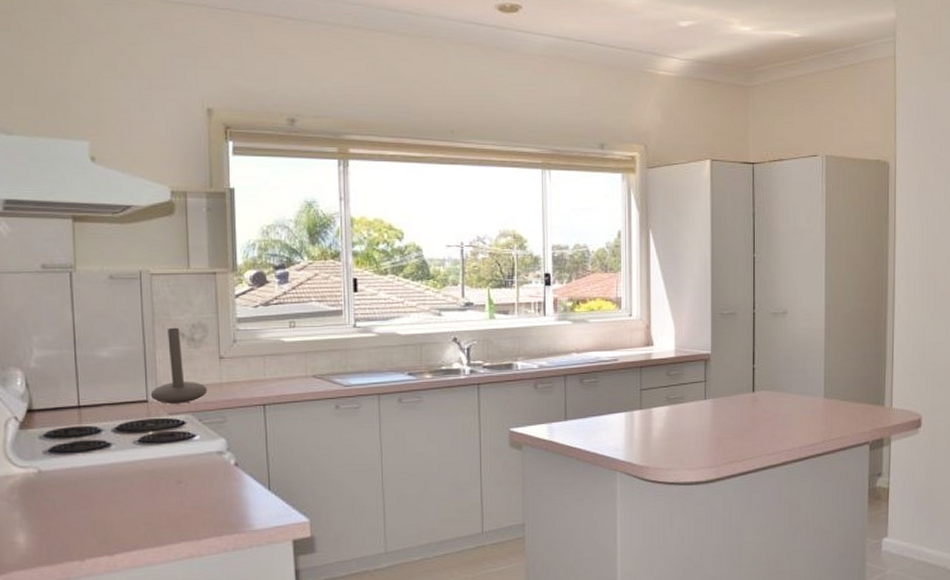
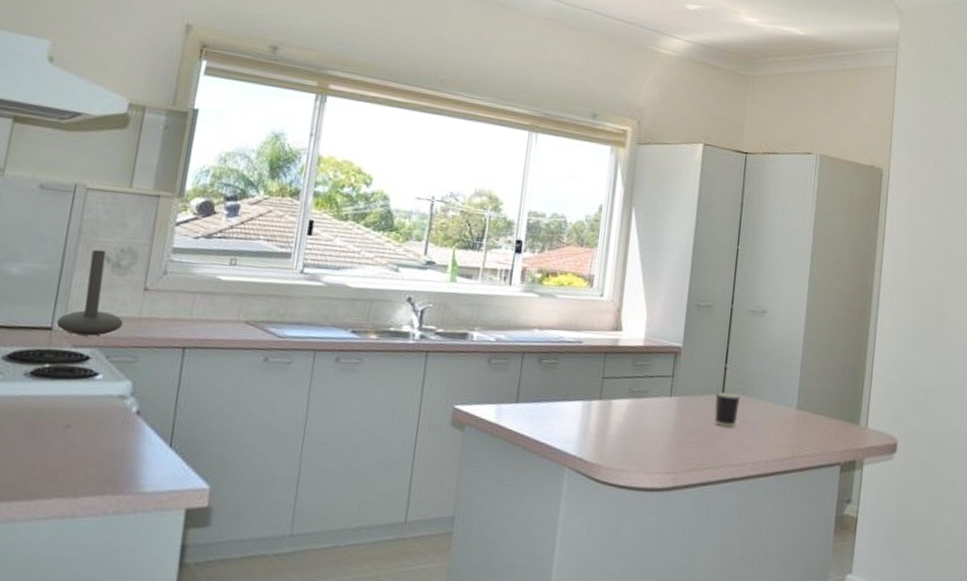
mug: none [747,390,770,421] -> present [714,392,740,427]

